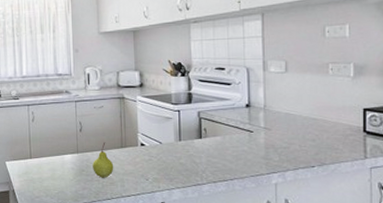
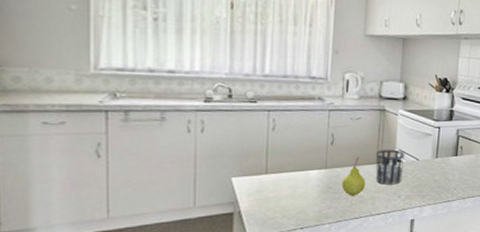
cup: none [120,134,148,168] -> present [375,149,405,185]

